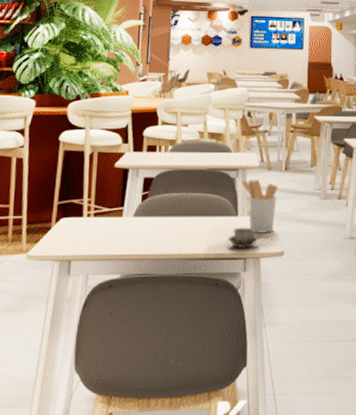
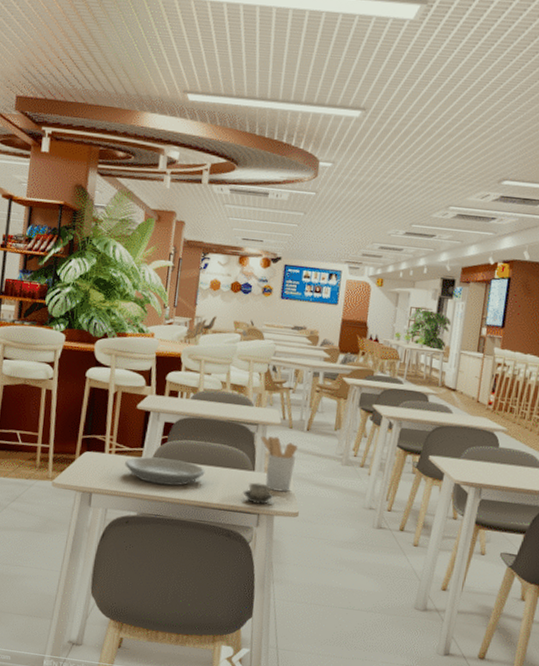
plate: none [105,213,189,242] -> present [125,456,205,486]

